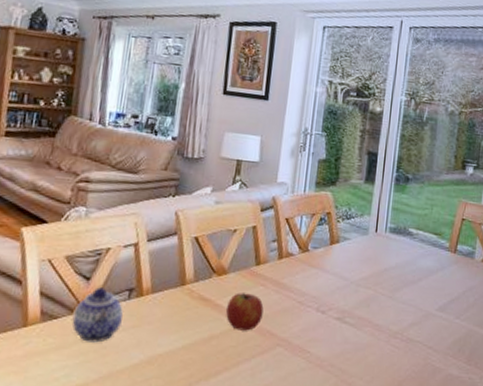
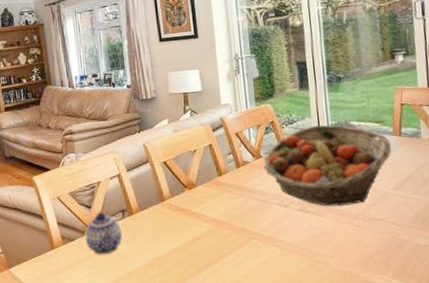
apple: present [226,293,264,331] -> none [202,200,234,231]
fruit basket: none [308,225,445,321] -> present [263,124,392,206]

